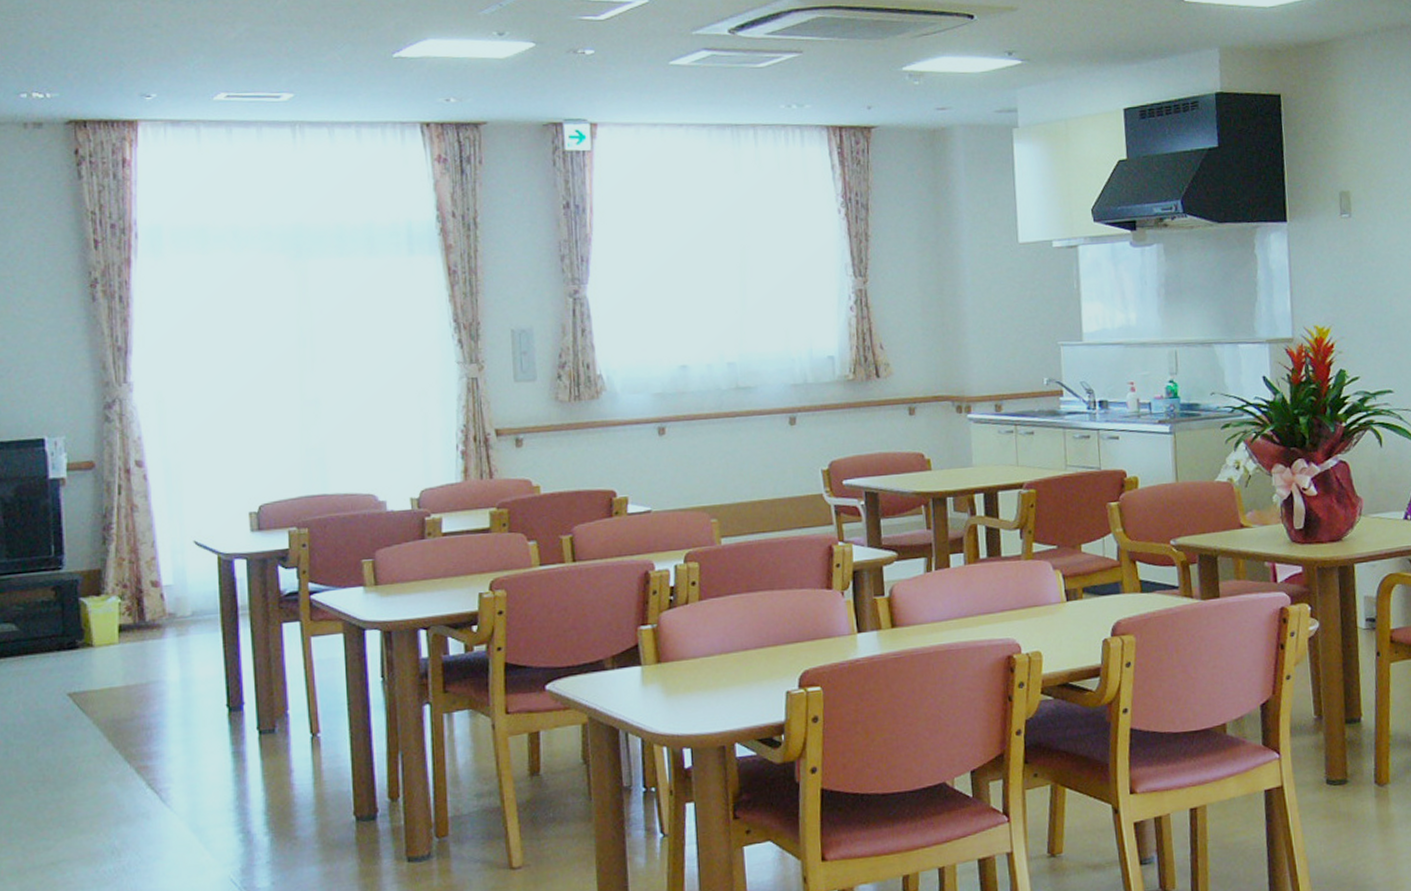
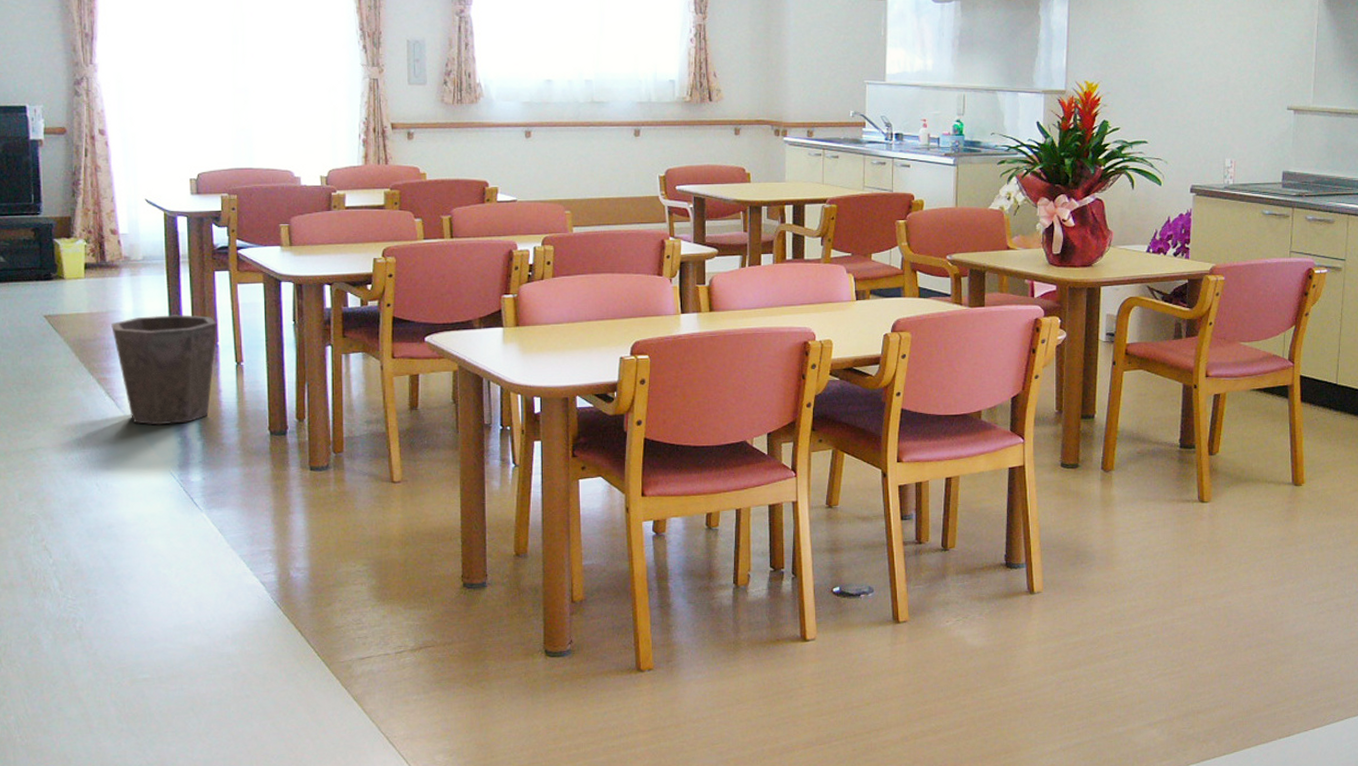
waste bin: none [153,679,287,821] -> present [111,315,217,425]

